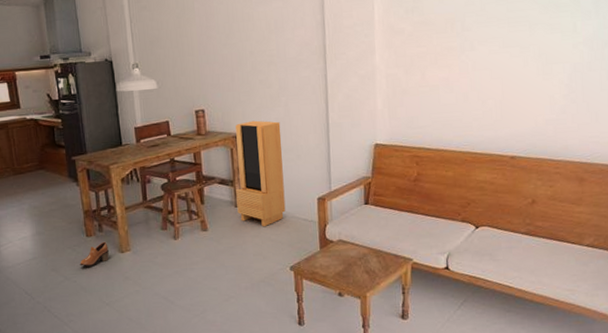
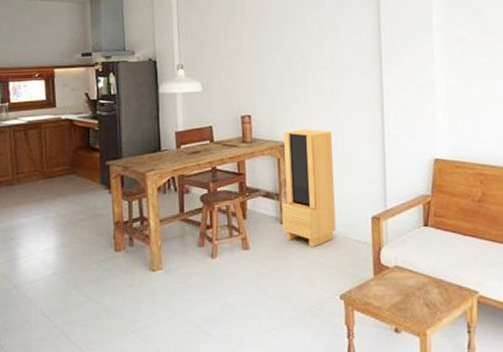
shoe: present [80,241,110,267] -> none [105,257,139,286]

